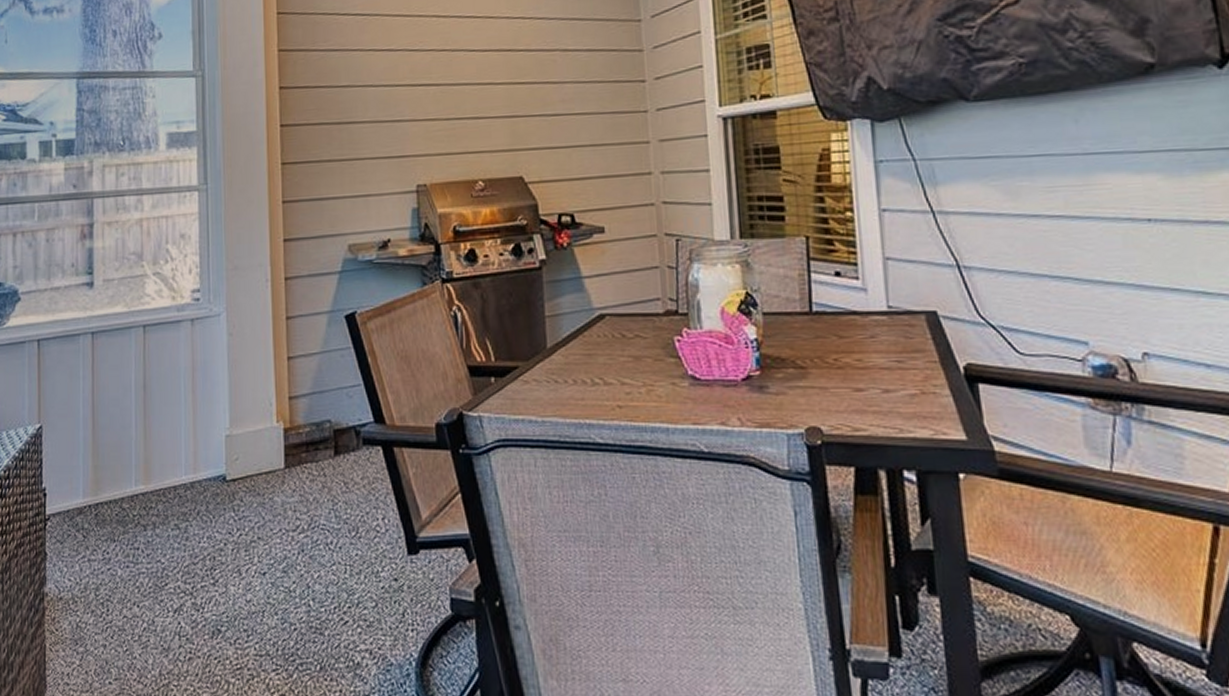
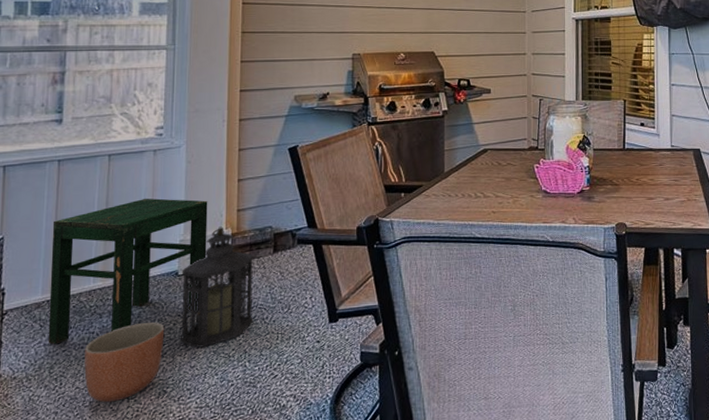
stool: none [90,380,257,560] -> present [48,198,208,345]
planter: none [131,539,215,639] -> present [84,322,165,403]
lantern: none [231,419,315,577] -> present [179,226,254,348]

